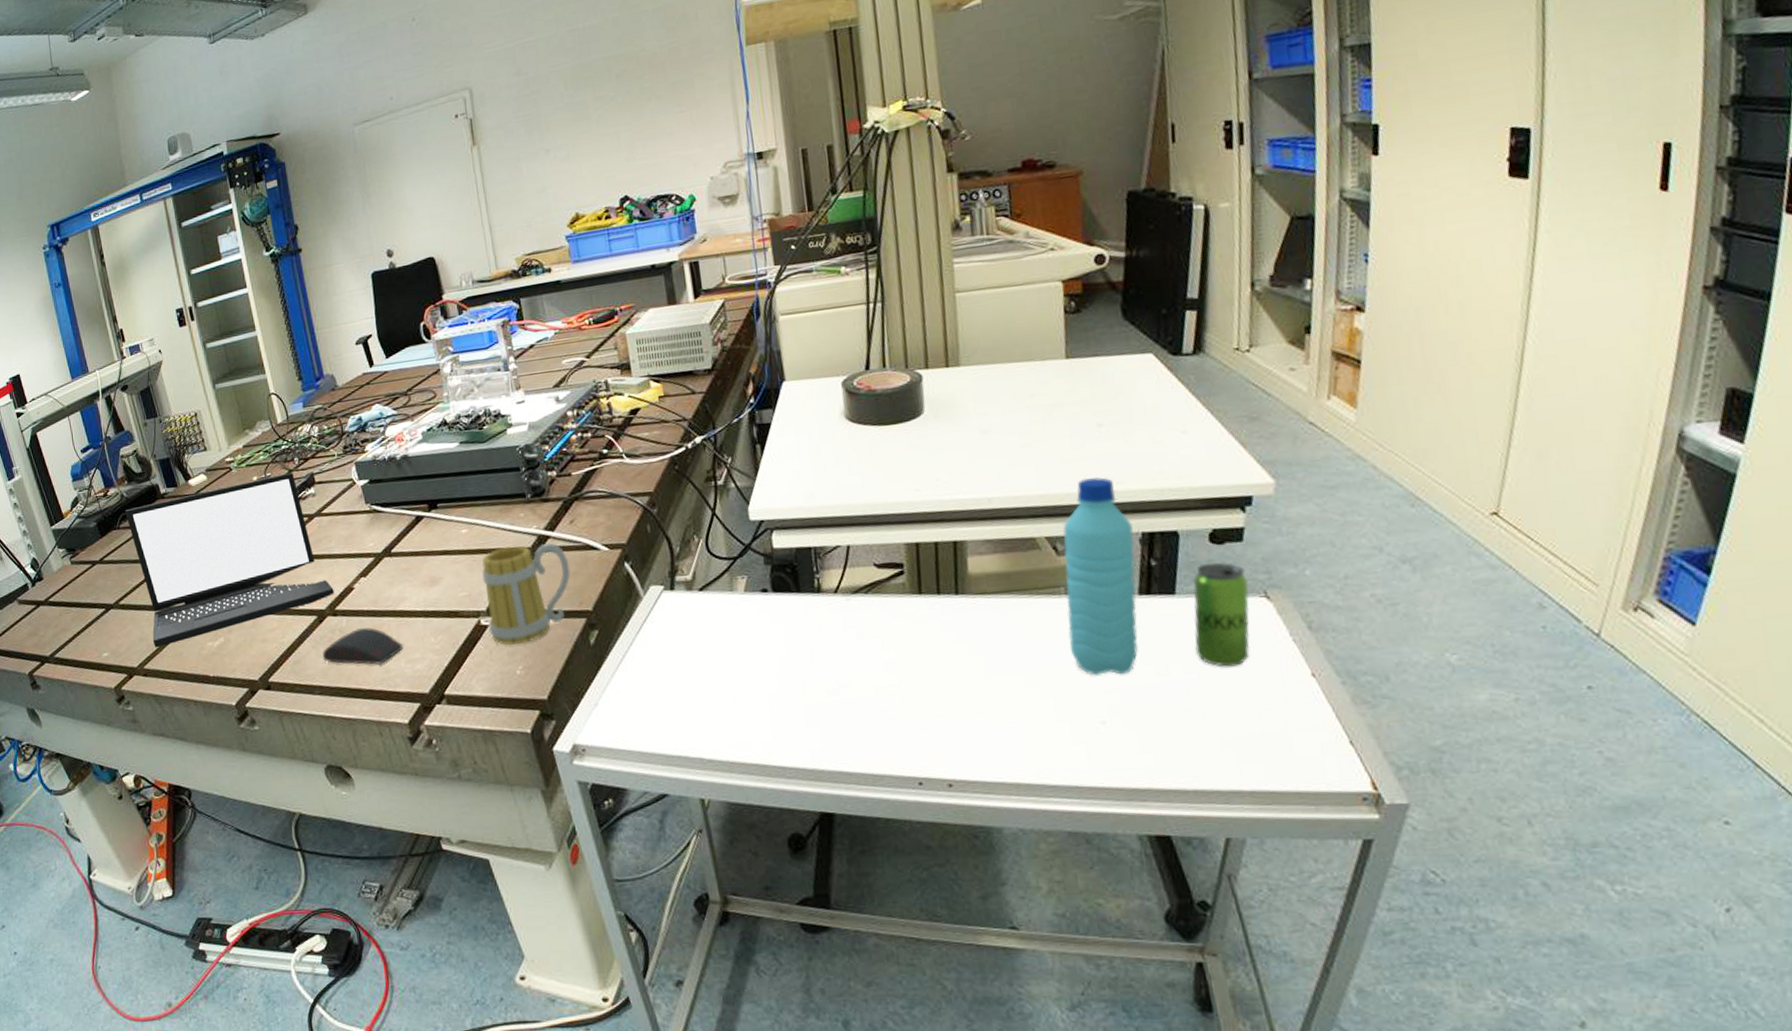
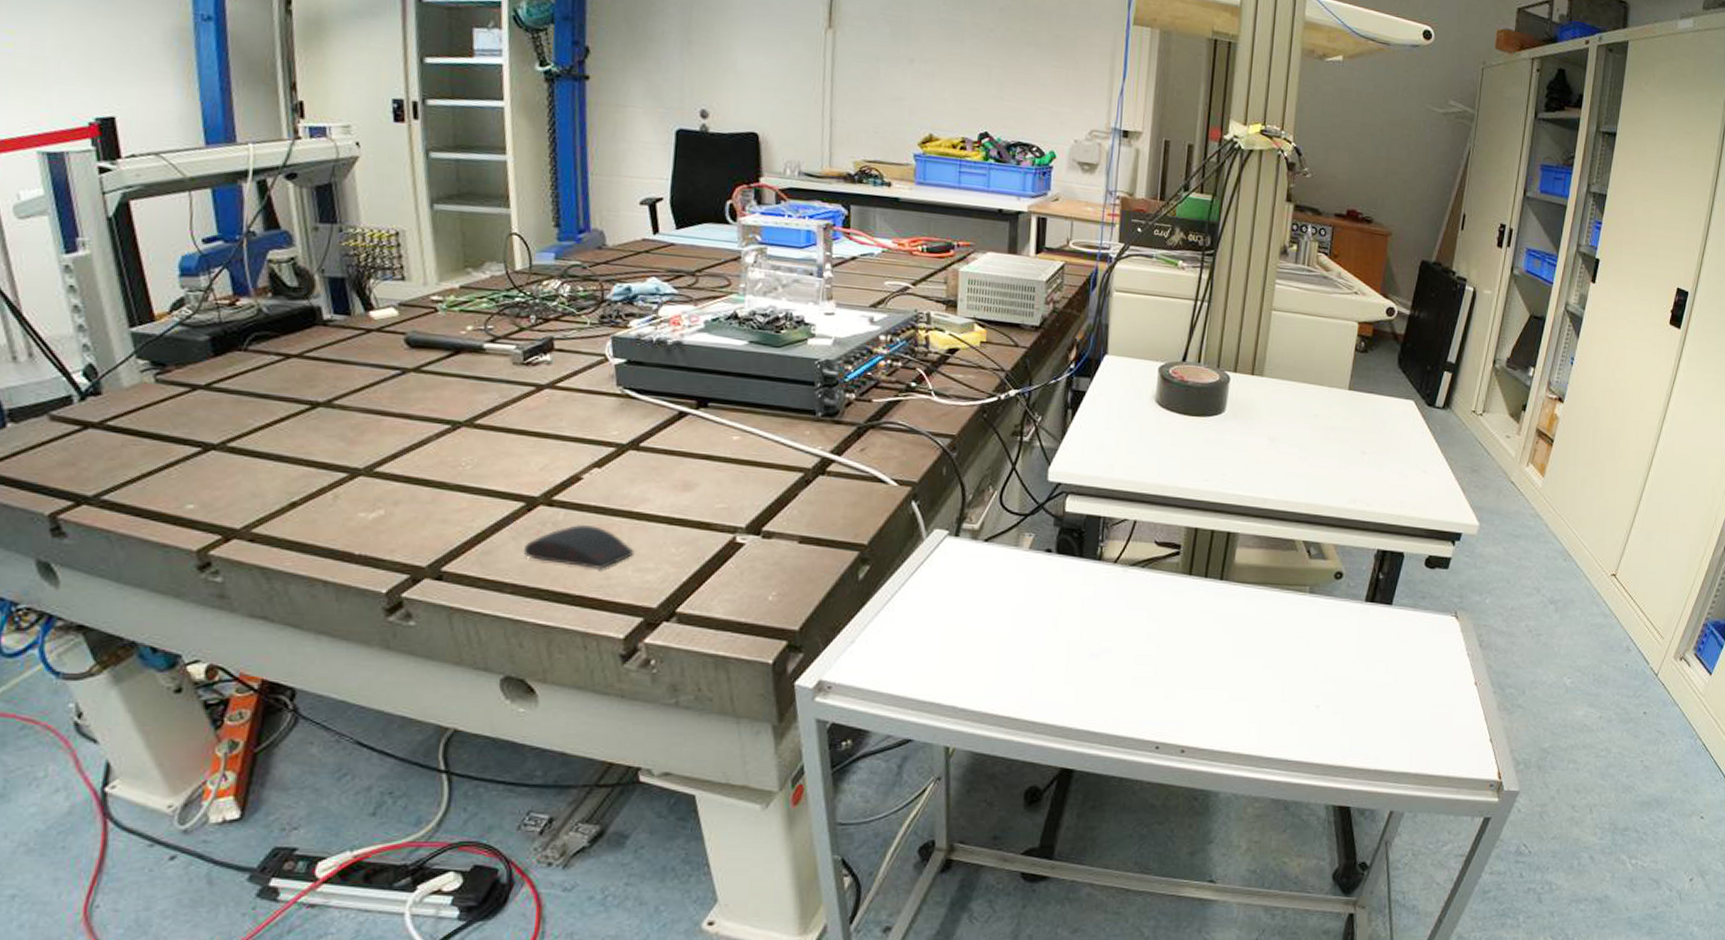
laptop: present [125,472,334,648] -> none [260,328,555,509]
mug: present [482,542,571,646] -> none [744,463,851,569]
water bottle: present [1062,476,1139,676] -> none [1303,495,1372,668]
beverage can: present [1192,561,1251,667] -> none [1398,582,1446,671]

